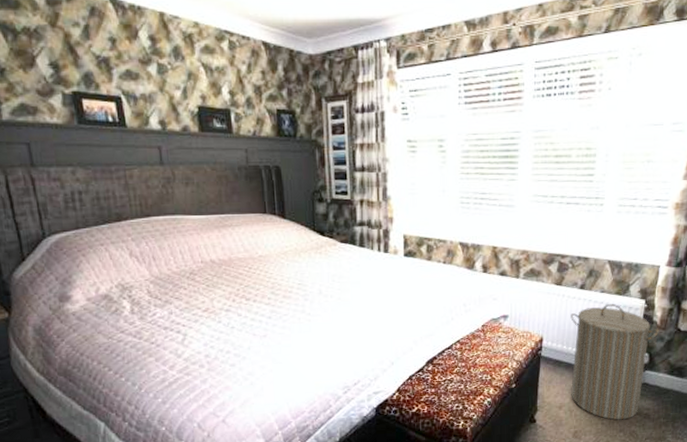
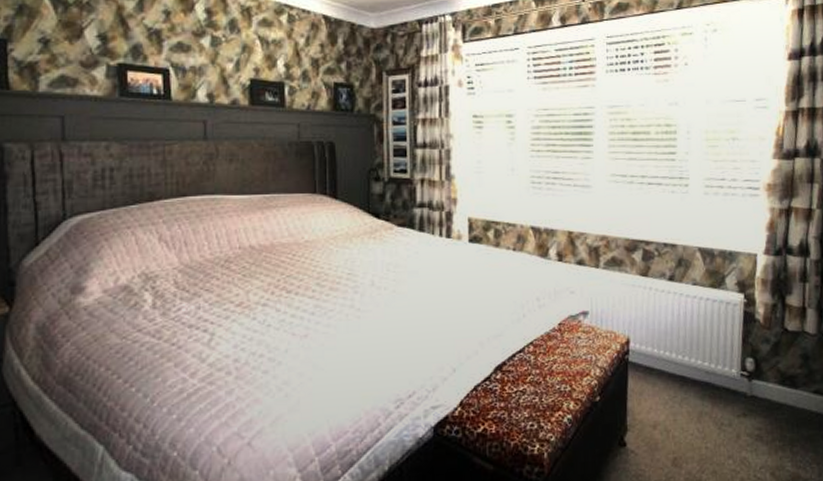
laundry hamper: present [570,303,659,420] -> none [660,298,764,444]

